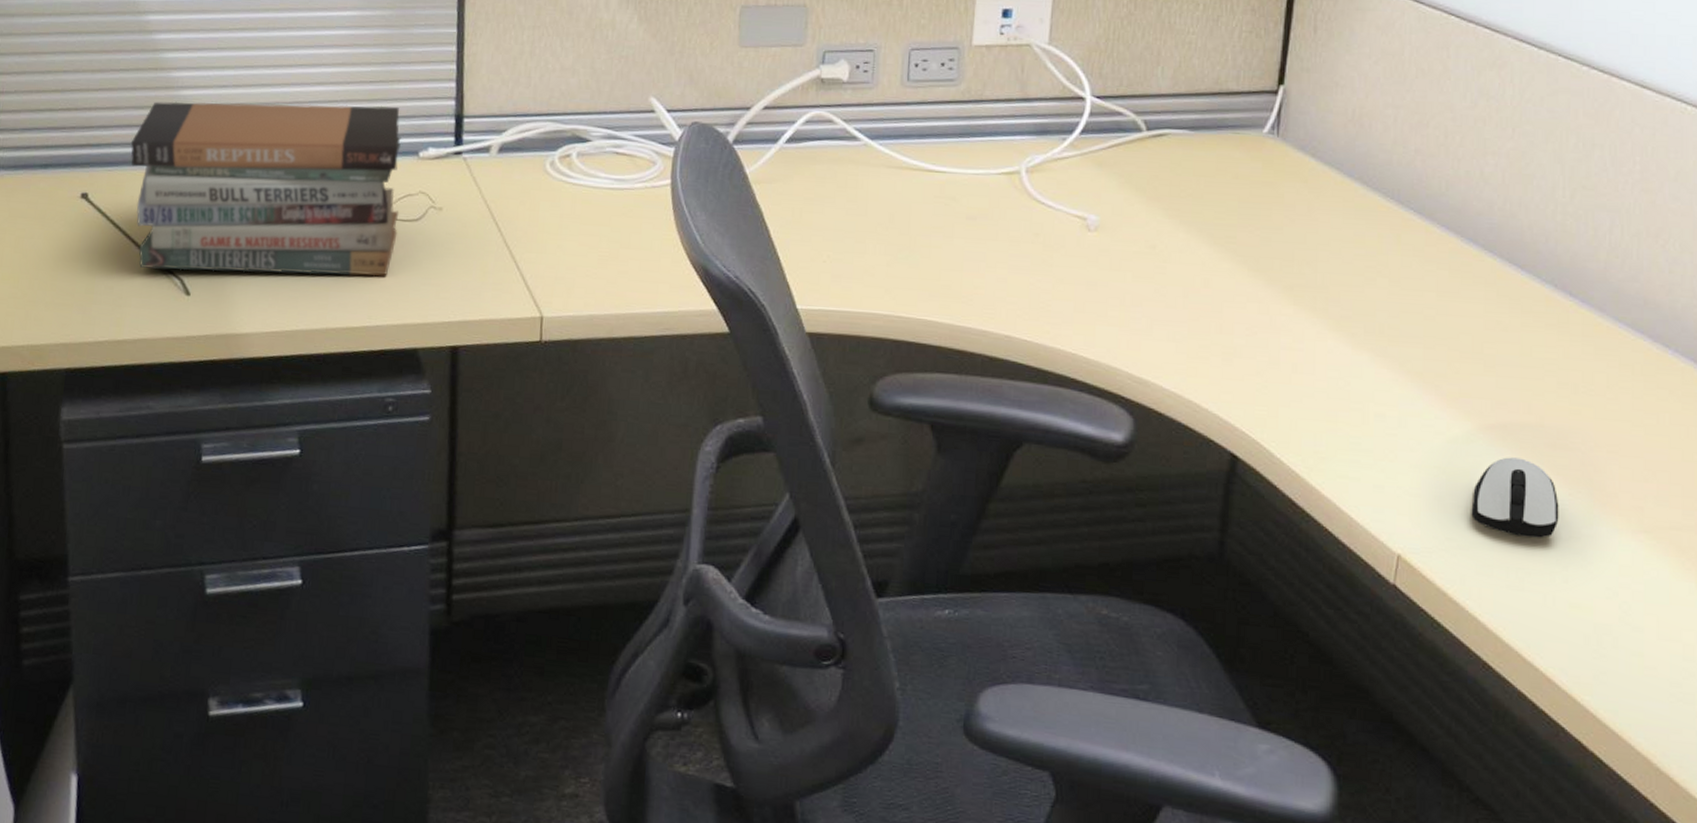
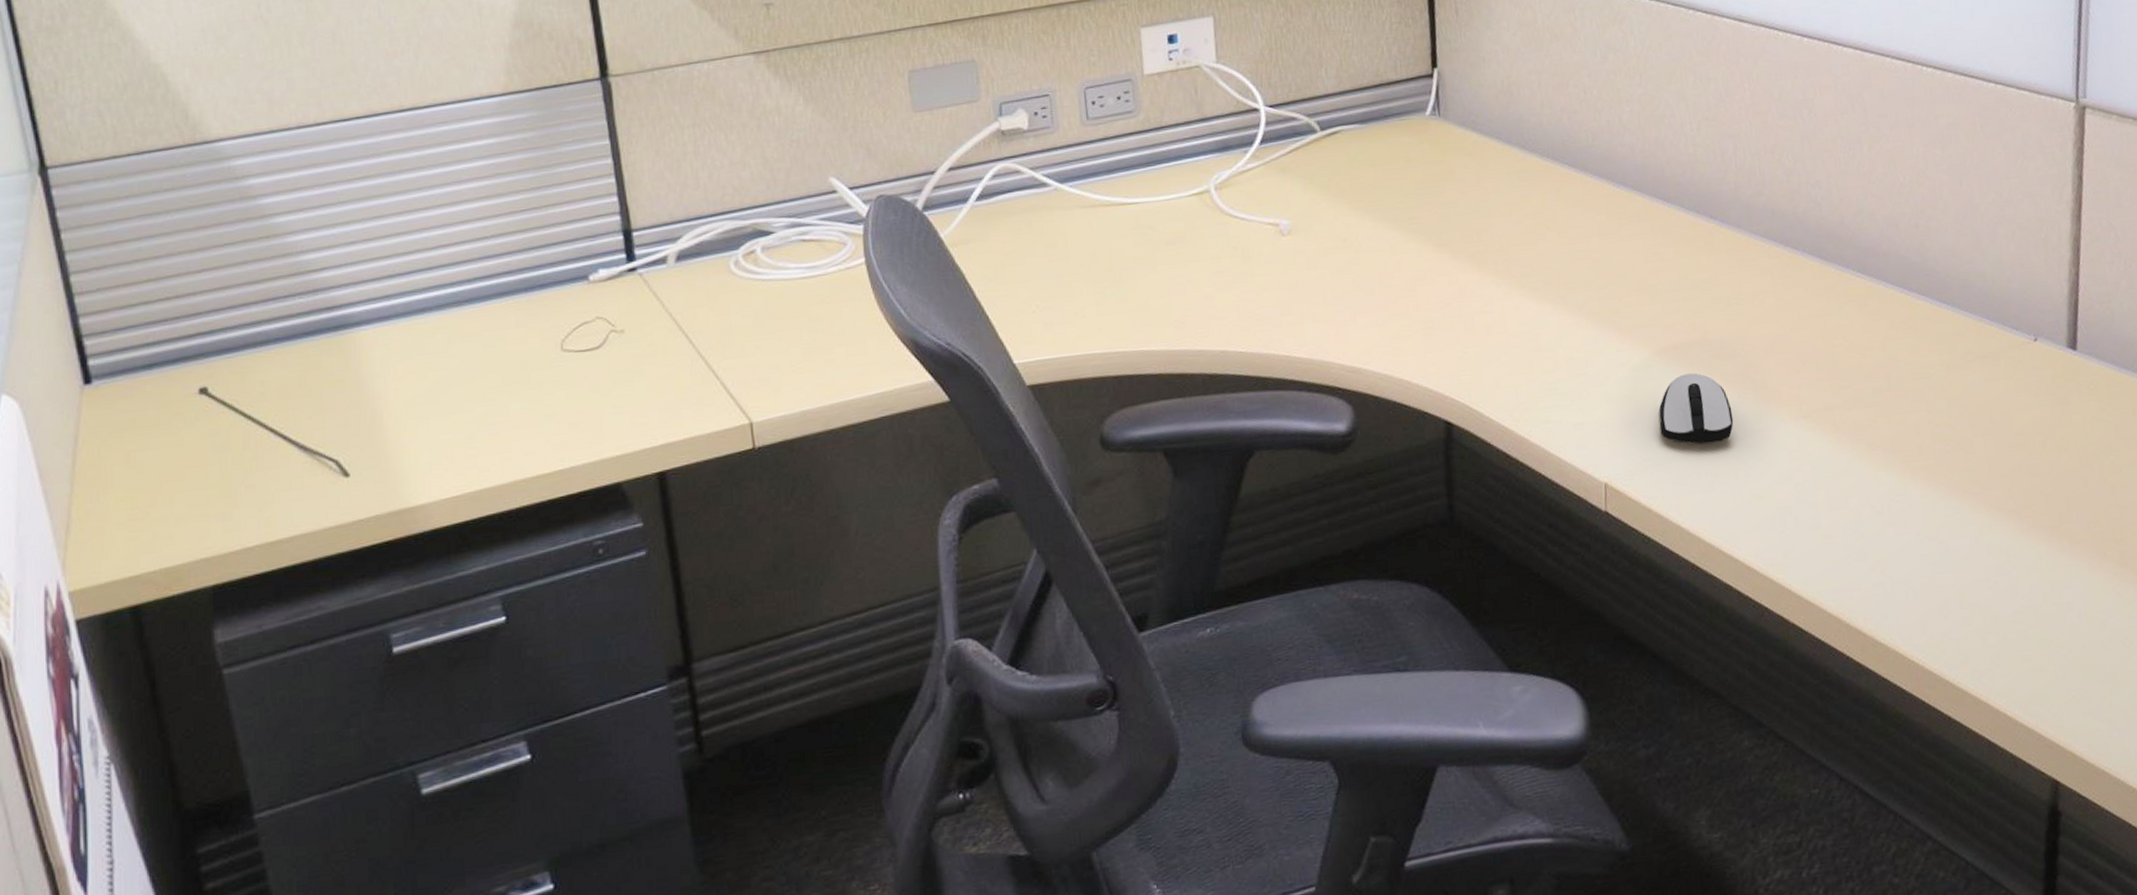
book stack: present [130,101,401,277] -> none [250,232,579,457]

